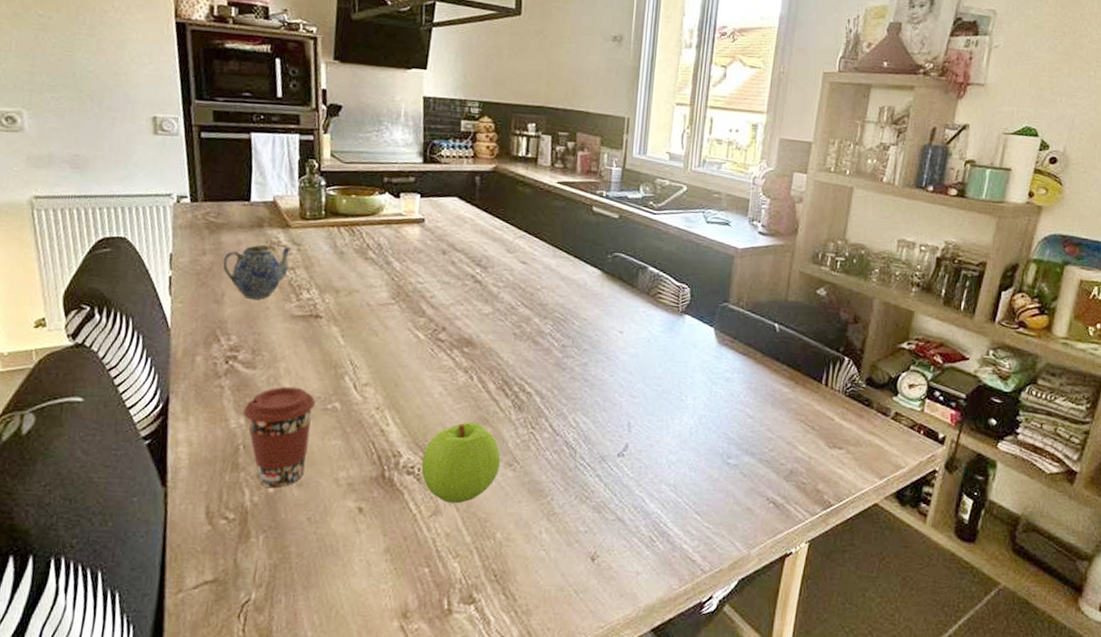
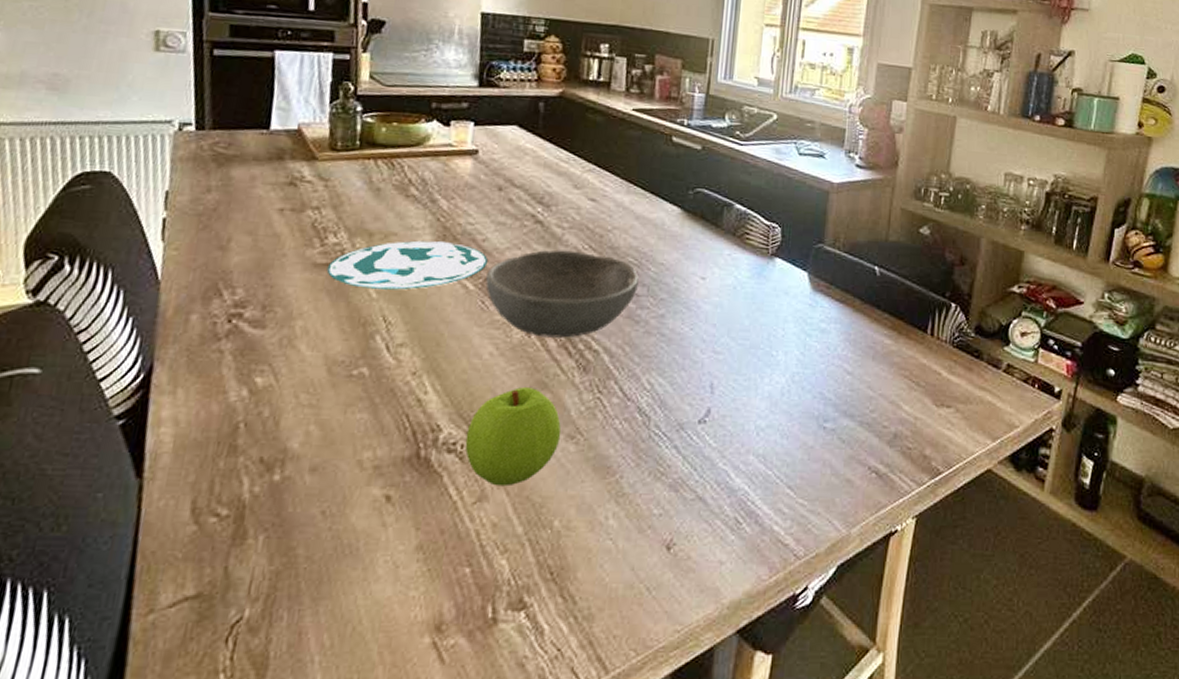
teapot: present [222,244,292,299] -> none [231,180,318,245]
coffee cup: present [243,386,316,489] -> none [247,349,338,476]
plate: none [302,296,435,339] -> present [326,240,488,290]
bowl: none [434,306,565,382] -> present [485,250,639,338]

